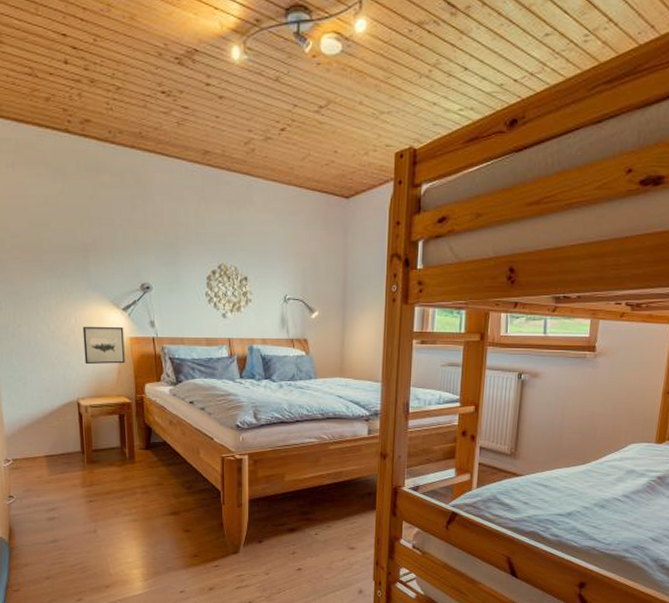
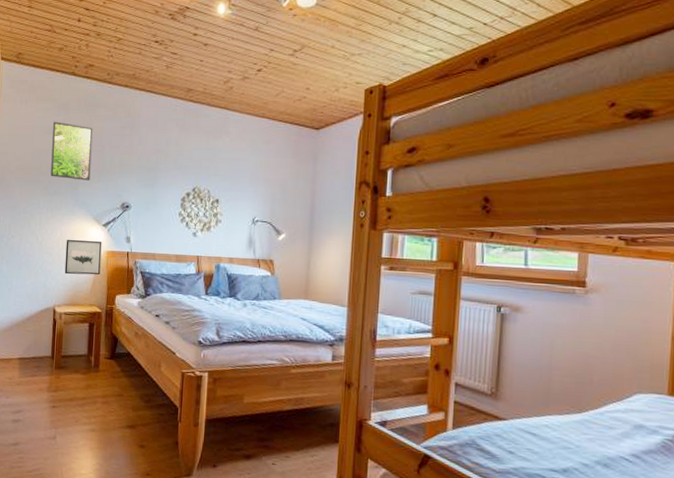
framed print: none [50,189,102,259] -> present [50,121,93,181]

